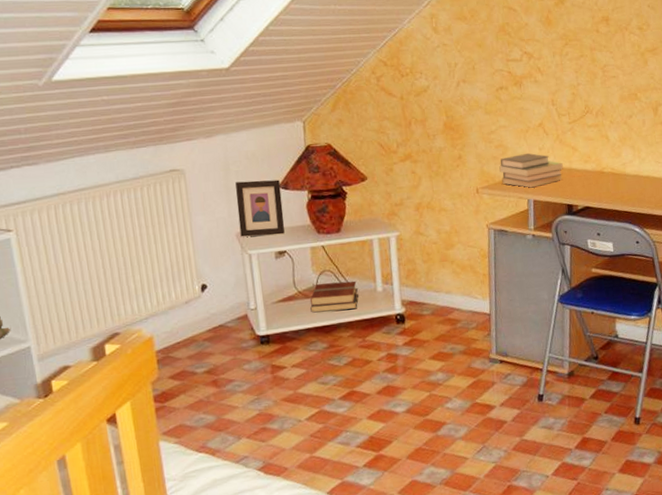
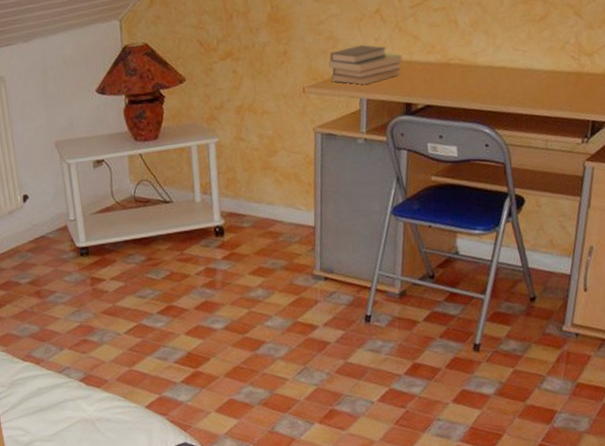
picture frame: present [235,179,285,237] -> none [53,84,102,146]
books: present [310,280,359,313] -> none [128,190,177,225]

